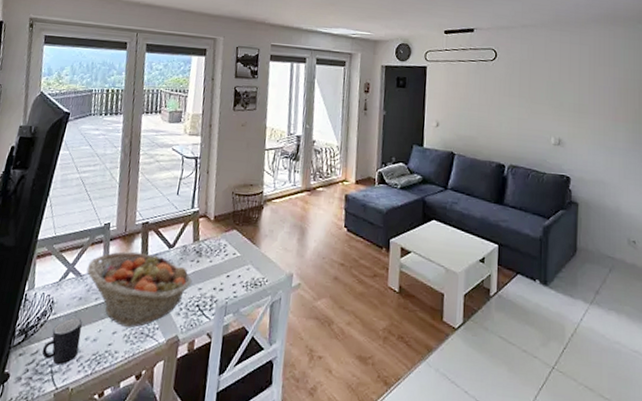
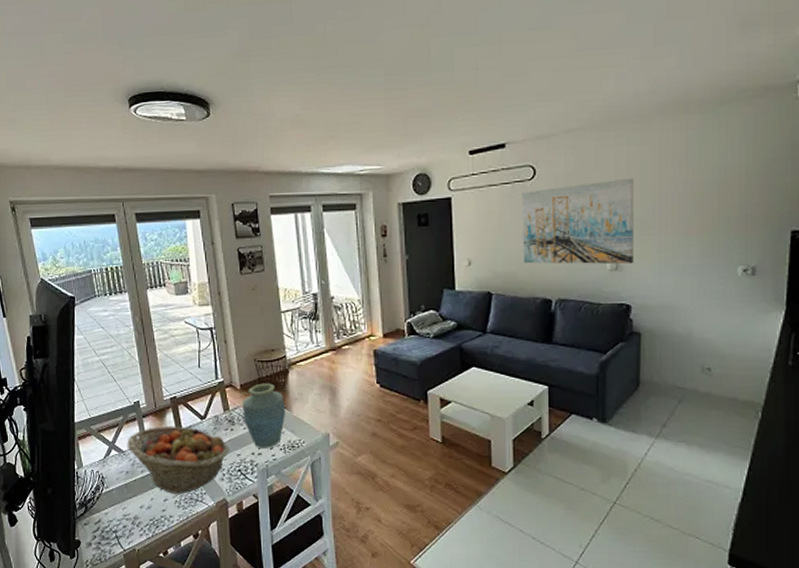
mug: present [41,318,82,366] -> none [103,490,136,531]
vase: none [211,216,255,285] -> present [242,383,286,448]
wall art: none [483,69,574,142] -> present [522,178,634,265]

